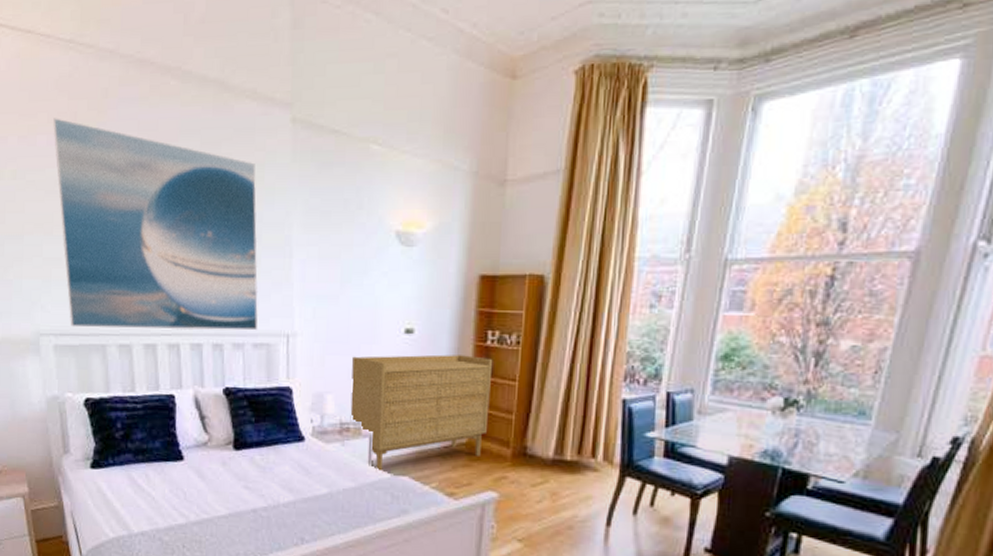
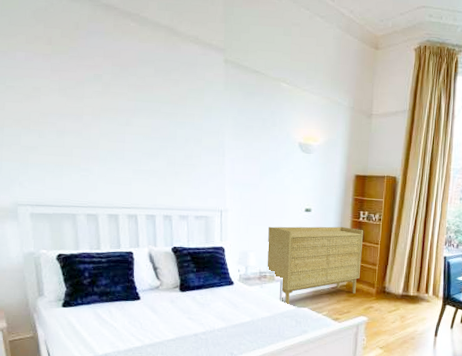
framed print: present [53,118,258,331] -> none [31,40,199,207]

